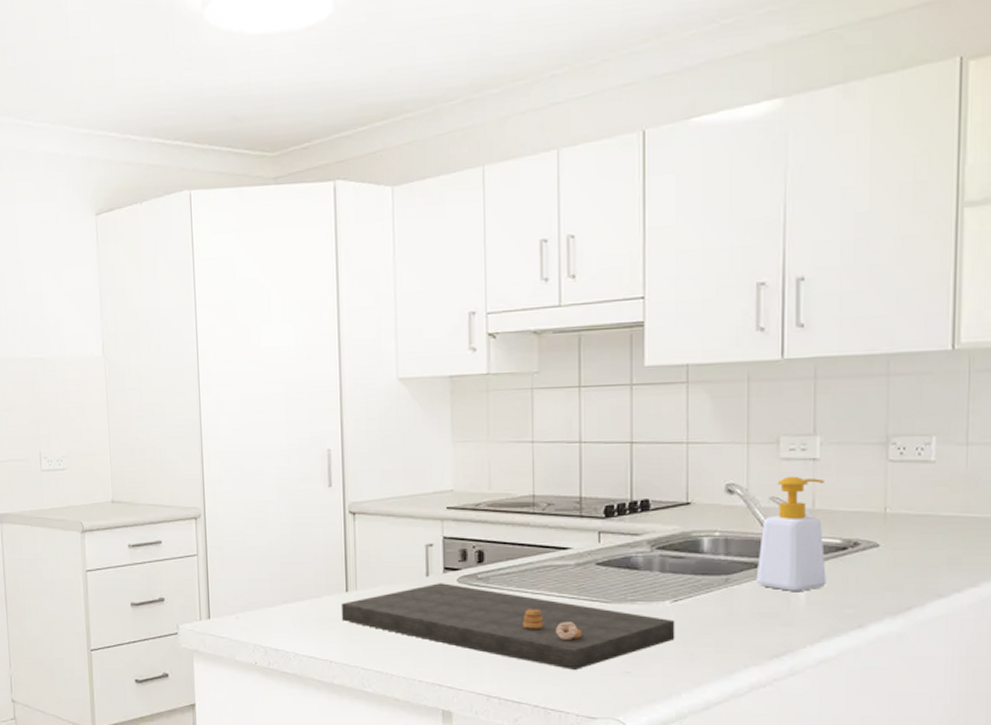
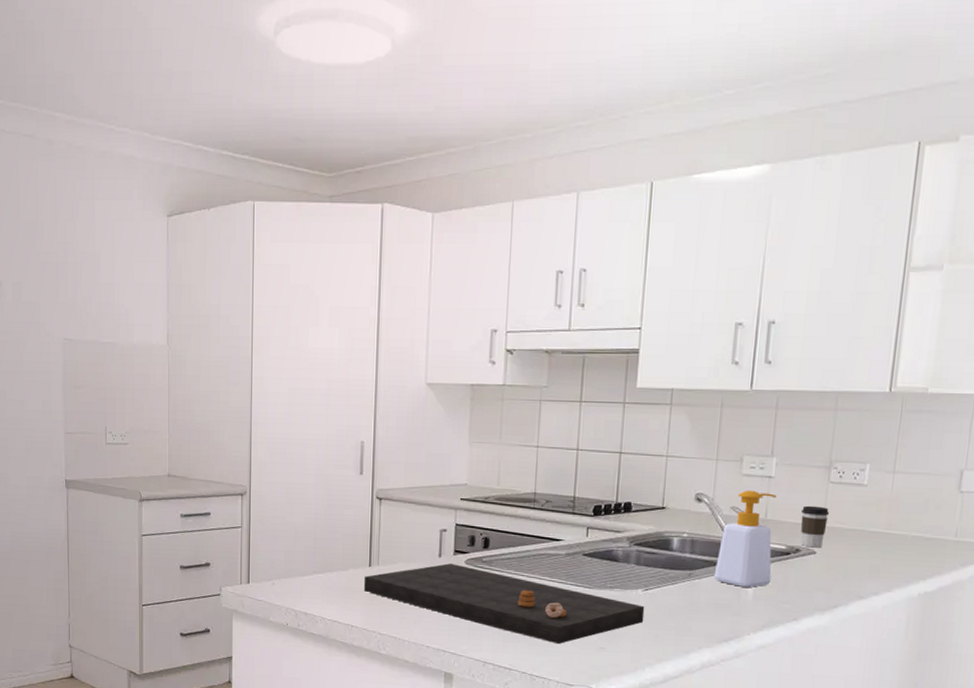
coffee cup: none [857,490,892,540] -> present [800,505,830,548]

